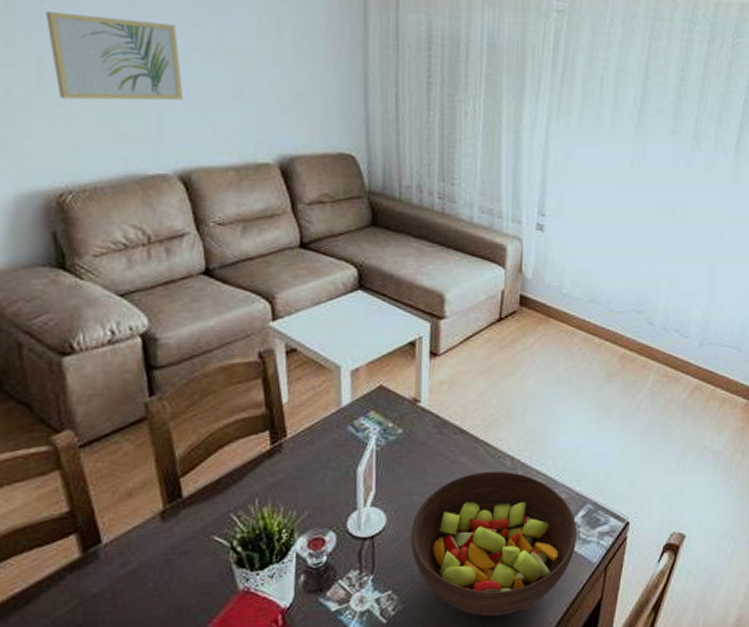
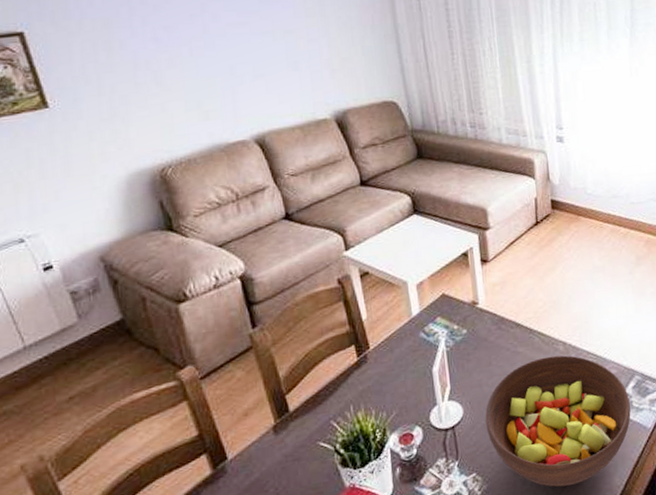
wall art: present [45,11,184,101] -> none [134,16,252,91]

